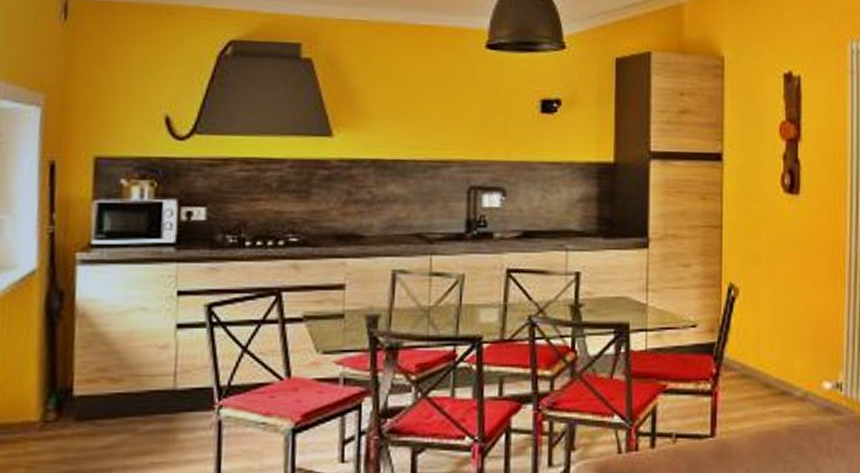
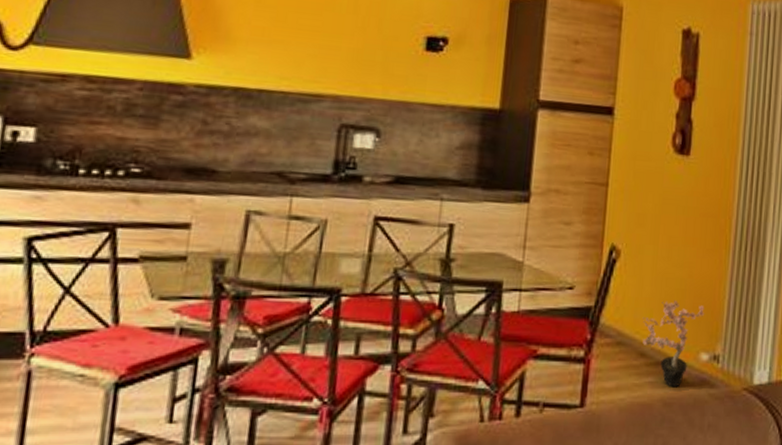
potted plant: none [765,333,824,416] -> present [643,300,704,388]

